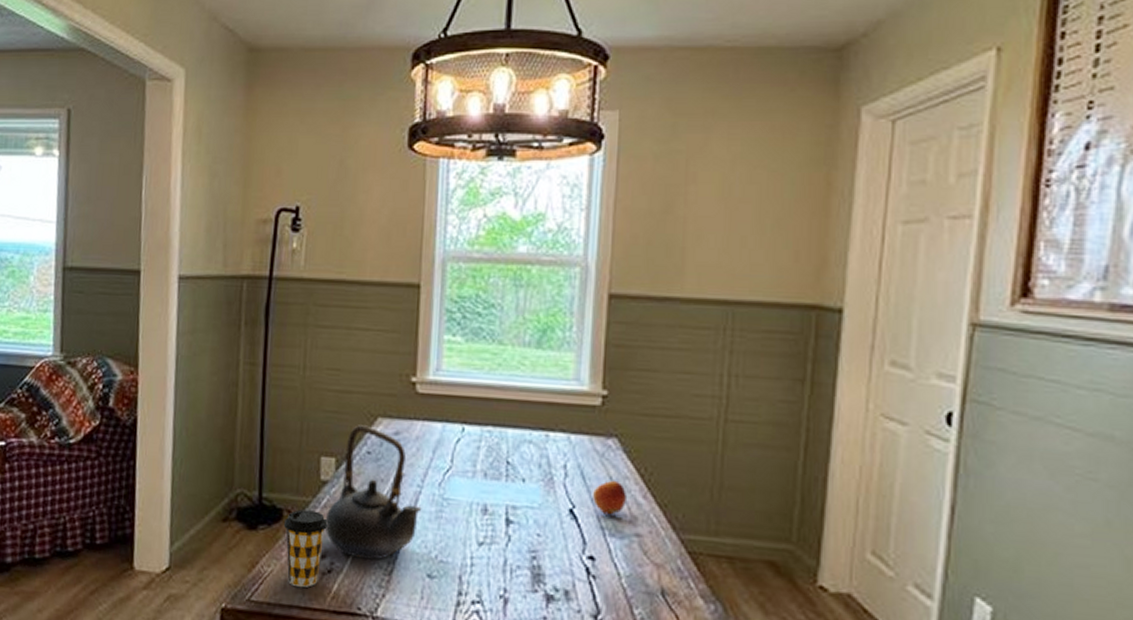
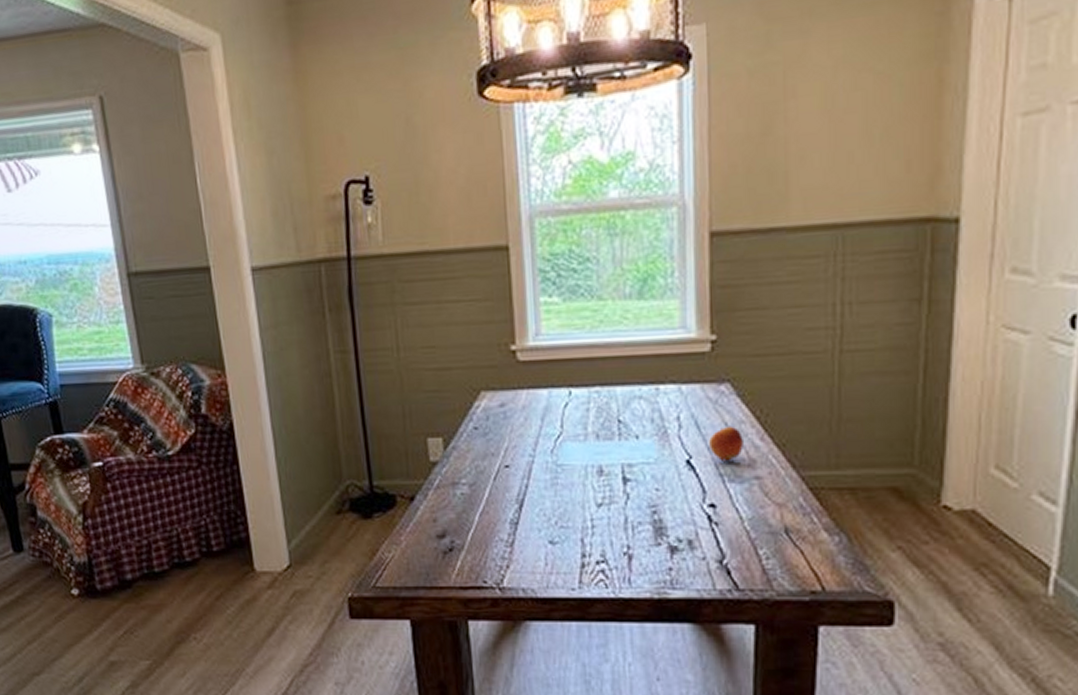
coffee cup: present [283,509,328,588] -> none [398,493,443,569]
teapot: present [325,425,422,560] -> none [439,401,537,534]

